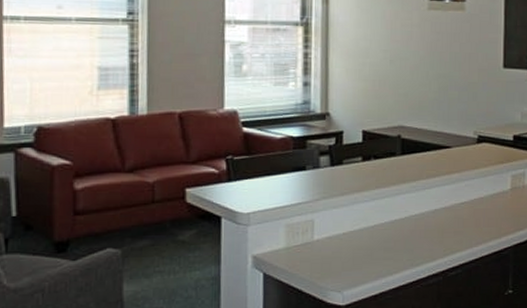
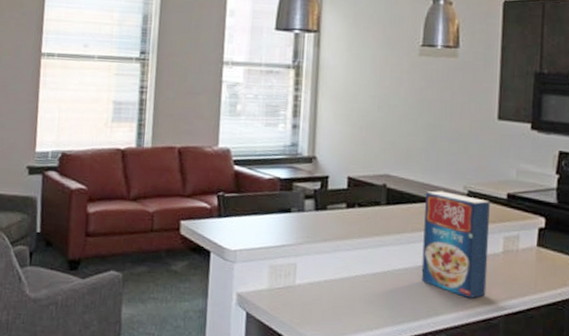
cereal box: none [437,138,498,235] -> present [421,190,490,299]

